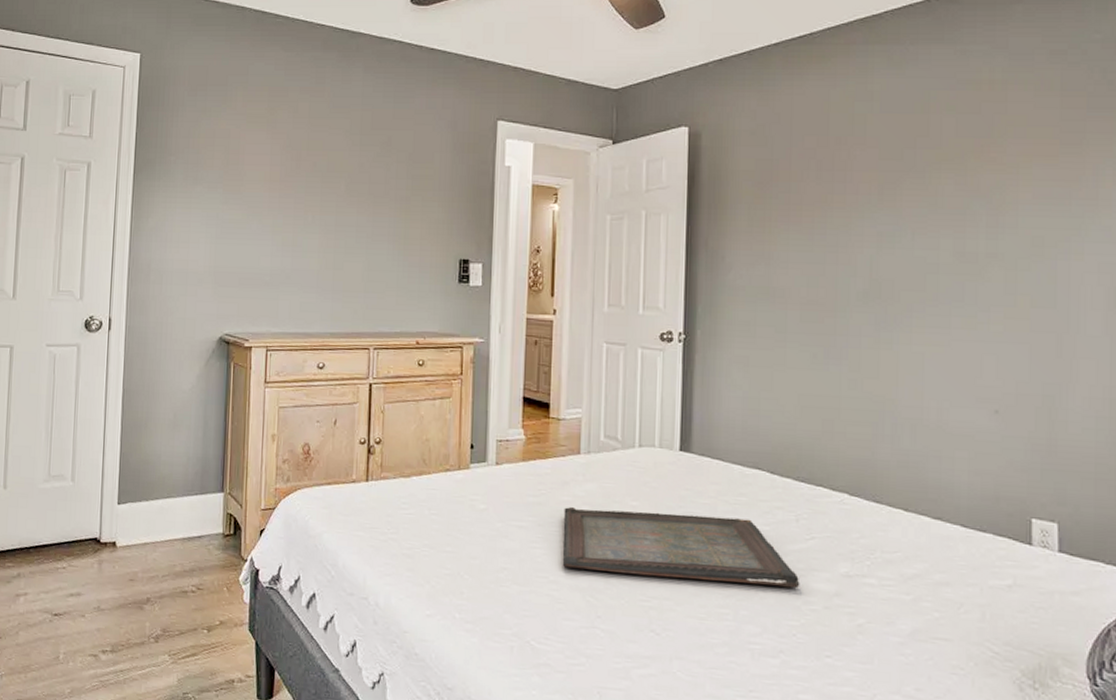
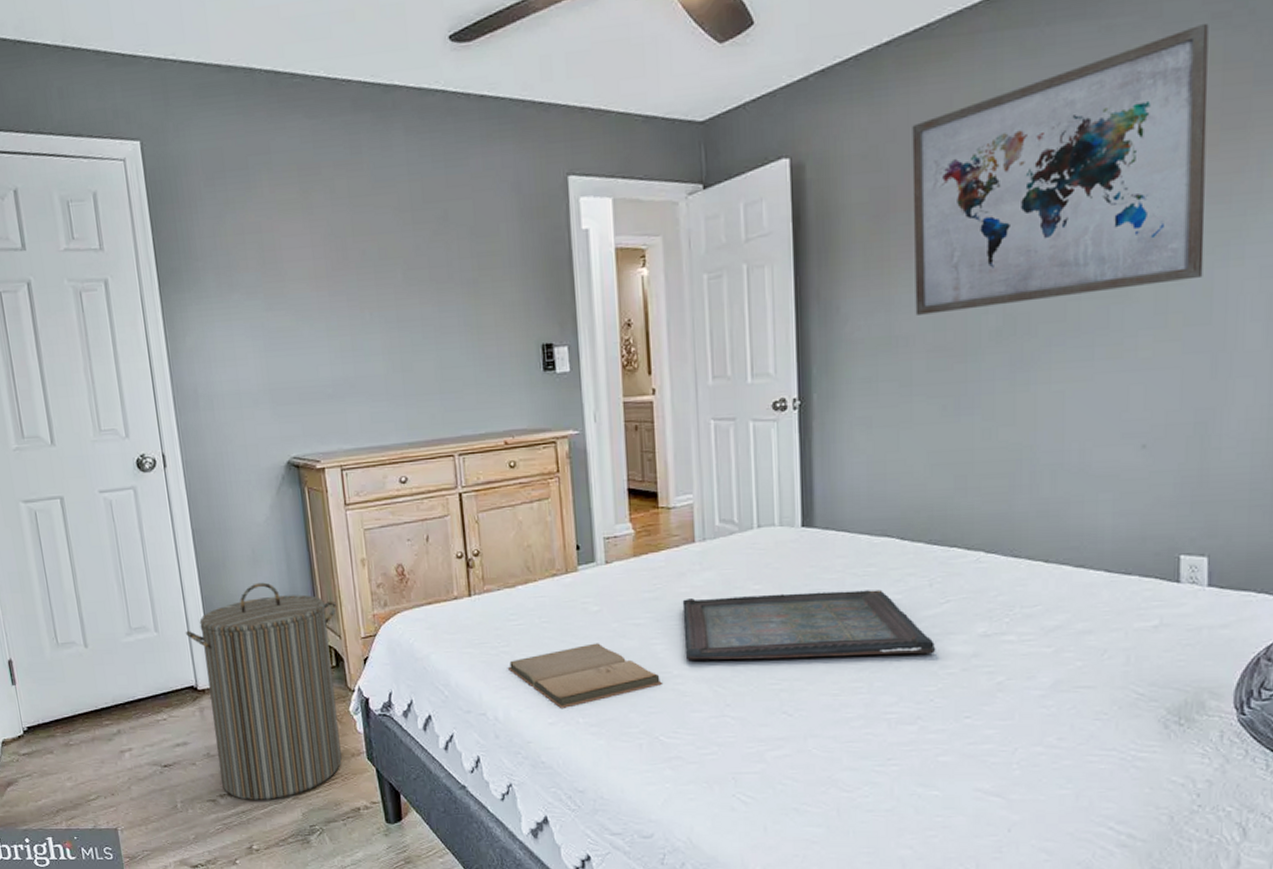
laundry hamper: none [99,445,243,662] -> present [185,582,342,800]
book: none [393,540,538,602] -> present [507,643,662,708]
wall art: none [792,57,1048,272] -> present [912,22,1209,315]

